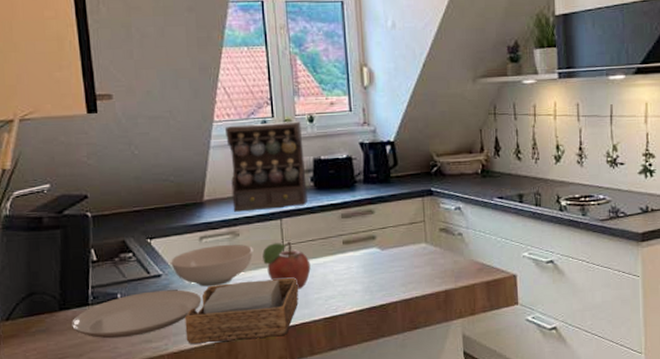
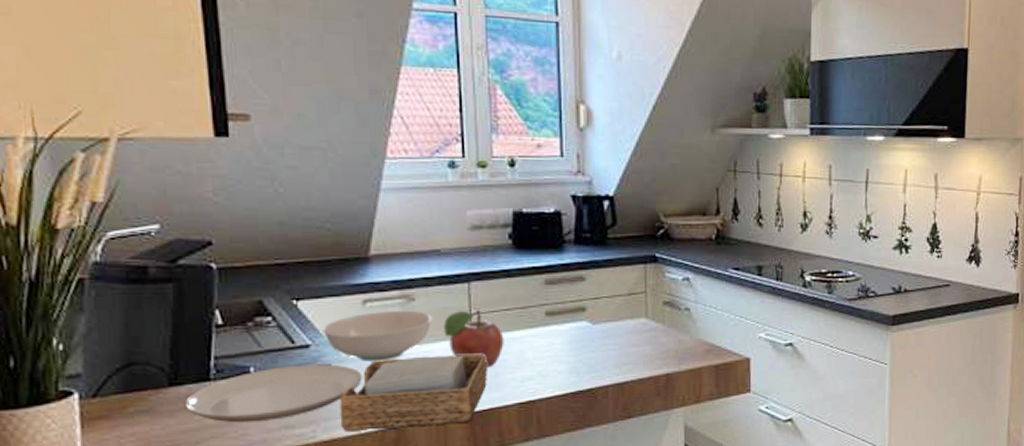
spice rack: present [224,121,307,211] -> none [400,163,503,270]

